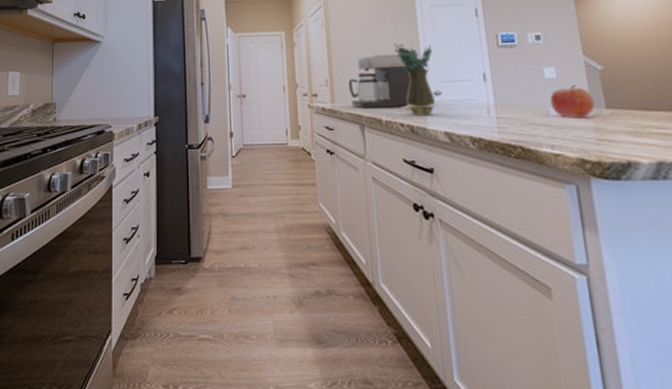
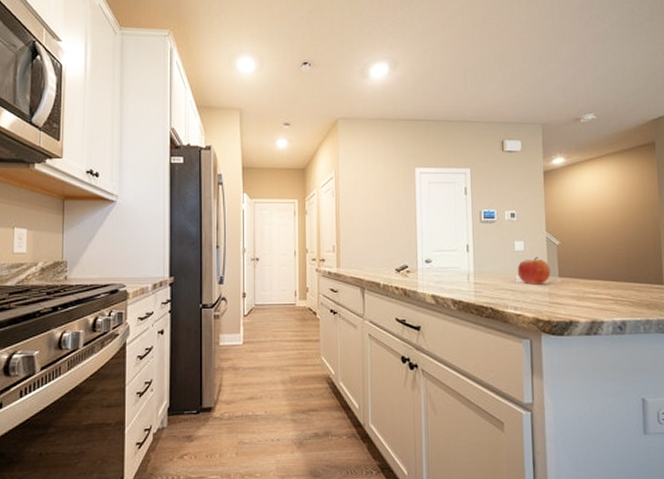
coffee maker: present [349,54,411,109] -> none [353,225,407,273]
vase: present [393,44,436,116] -> none [394,215,427,281]

